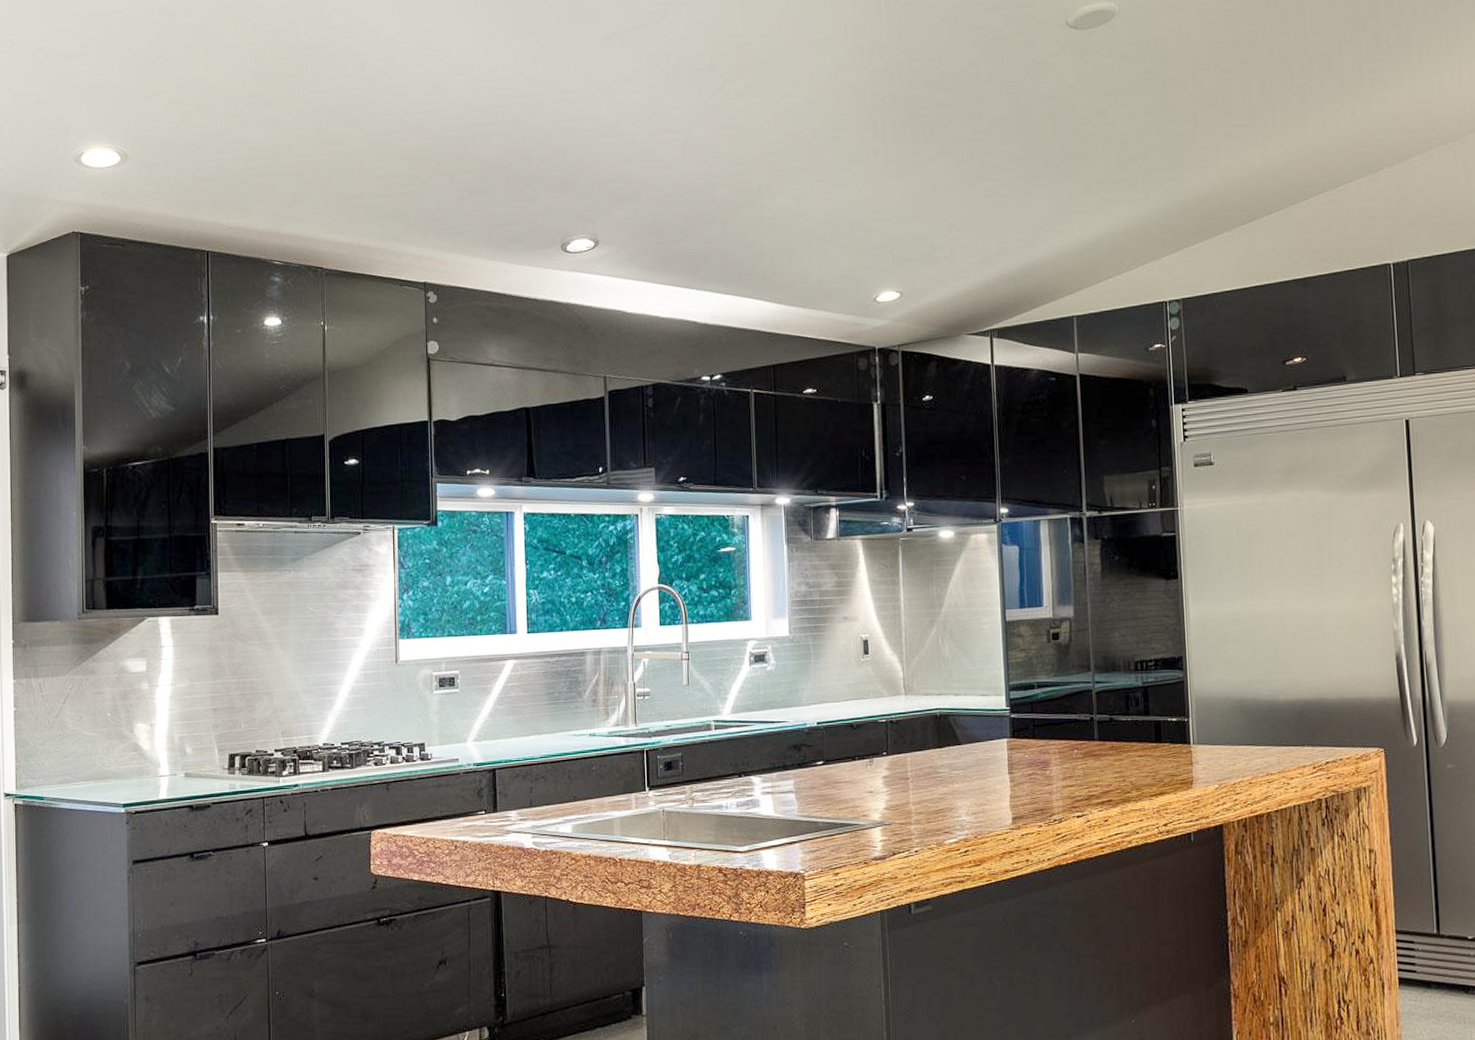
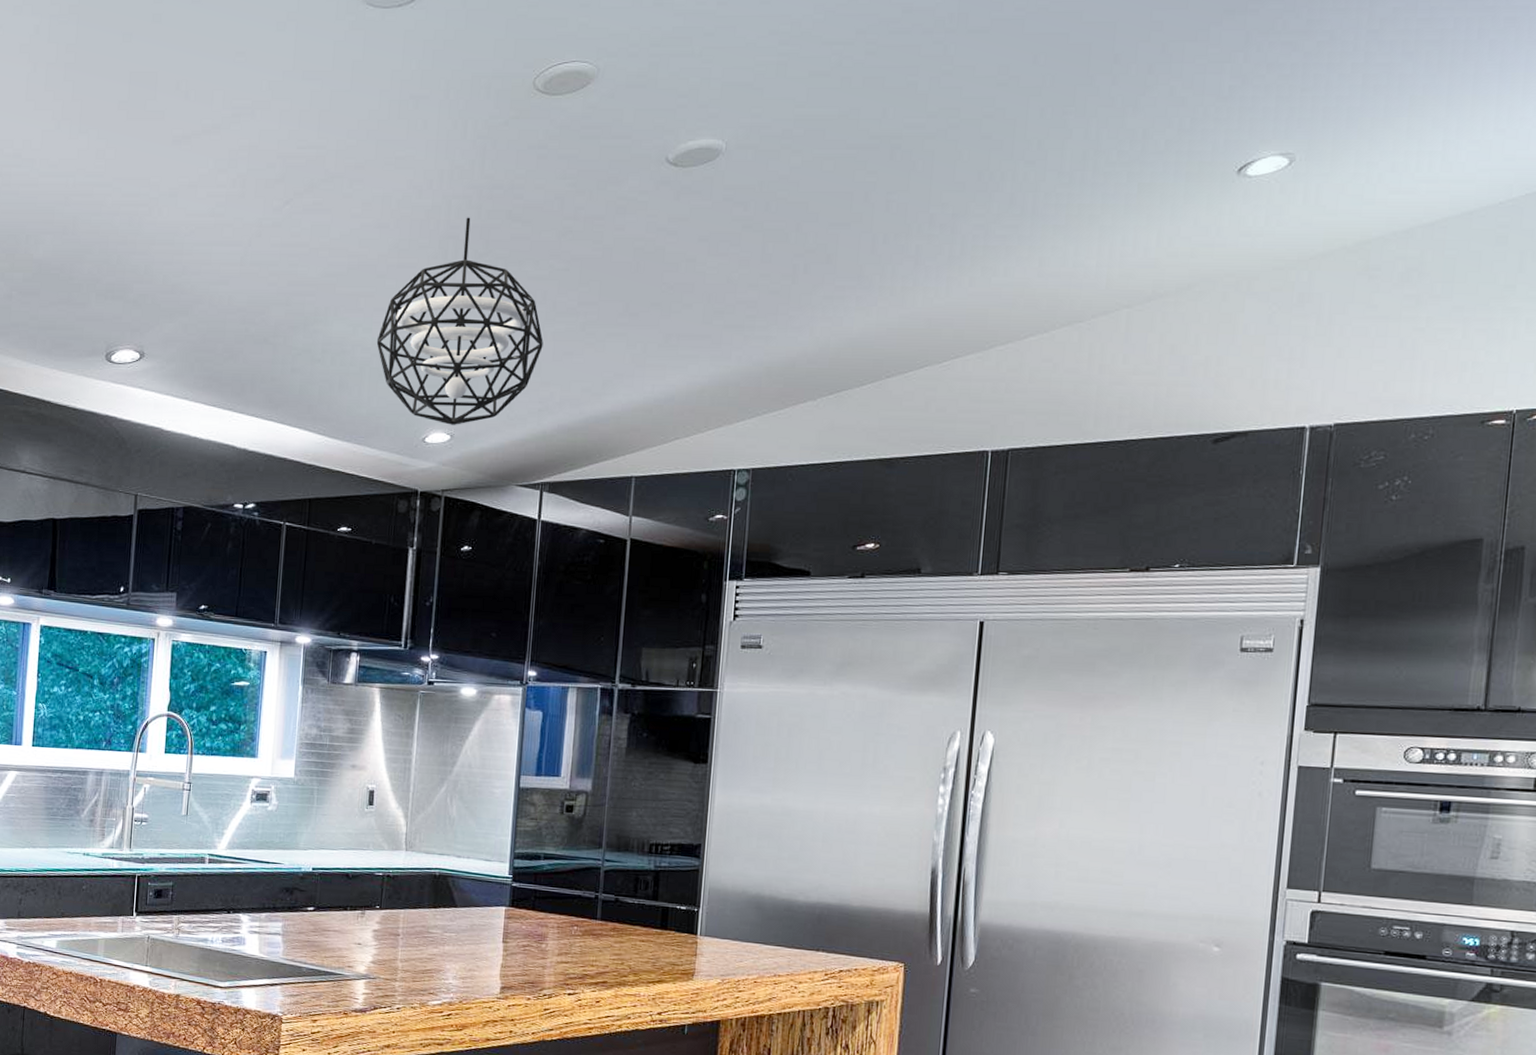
pendant light: none [819,89,976,283] -> present [376,217,543,425]

